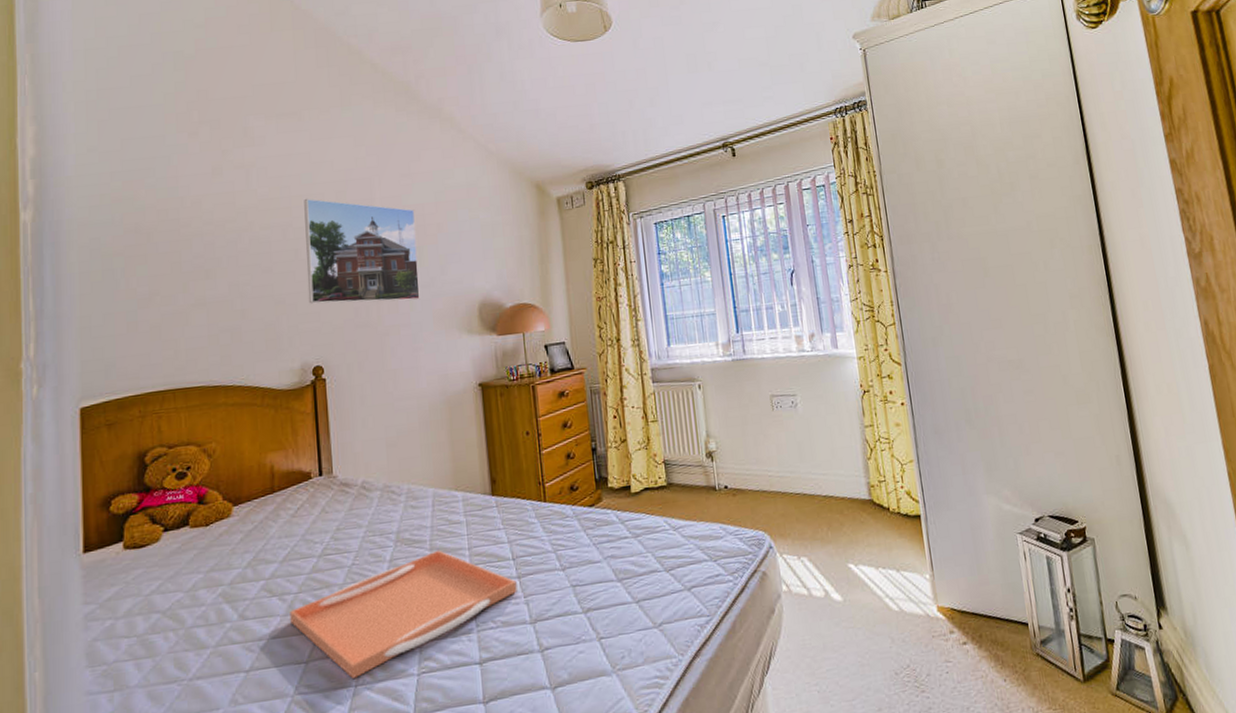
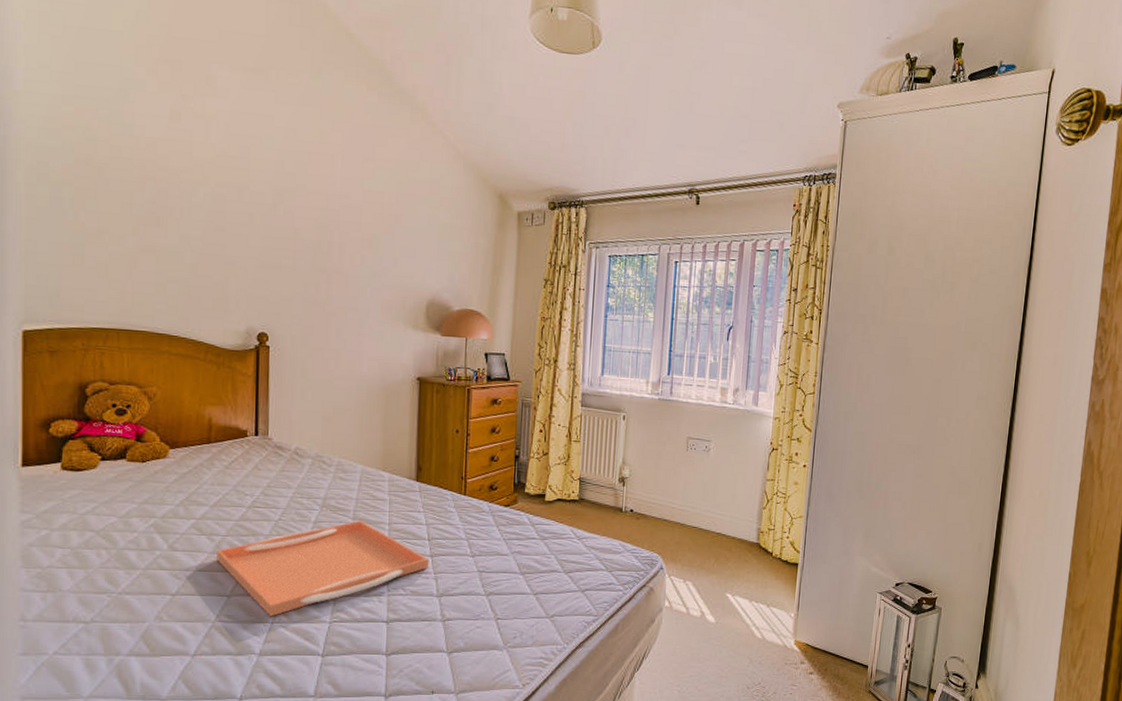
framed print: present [304,198,420,304] -> none [259,163,375,287]

